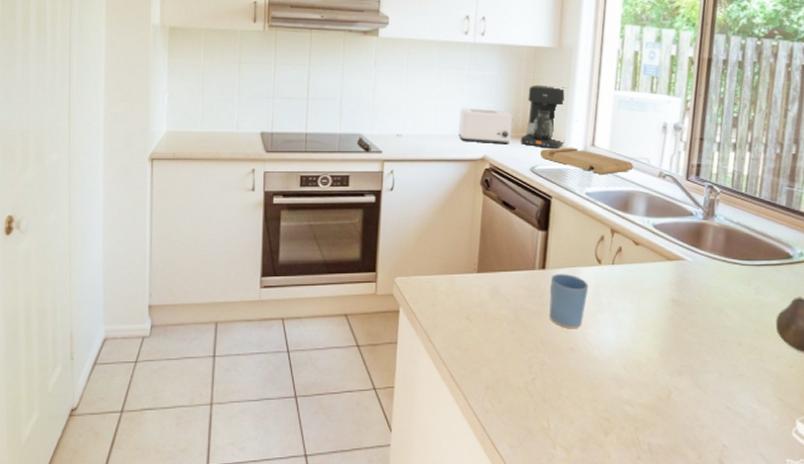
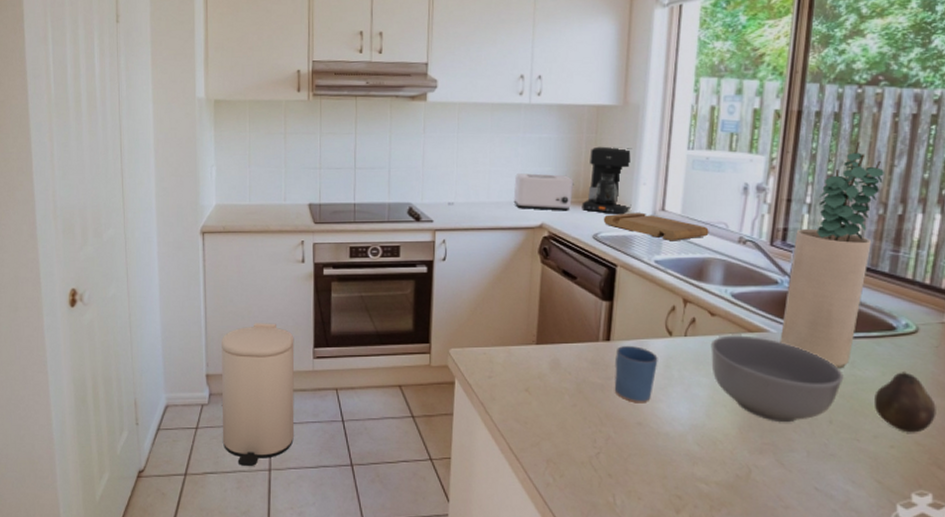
pedal bin: none [164,252,242,400] -> present [220,323,295,466]
bowl: none [635,263,750,346] -> present [710,335,844,423]
vase: none [695,88,780,294] -> present [780,141,884,369]

